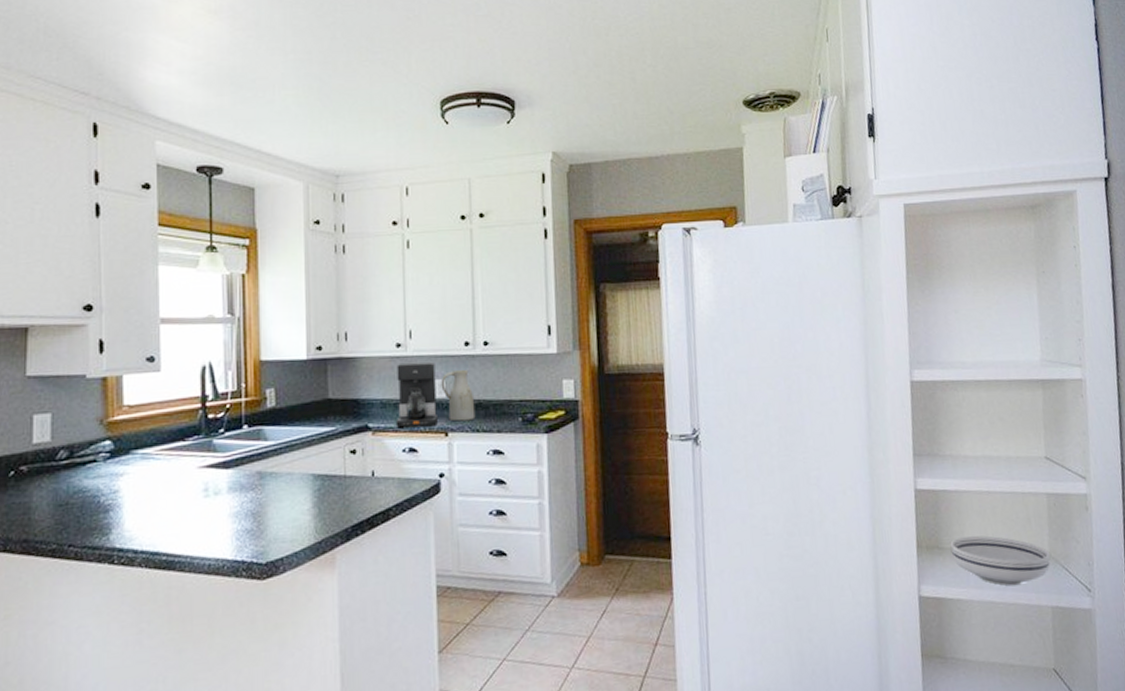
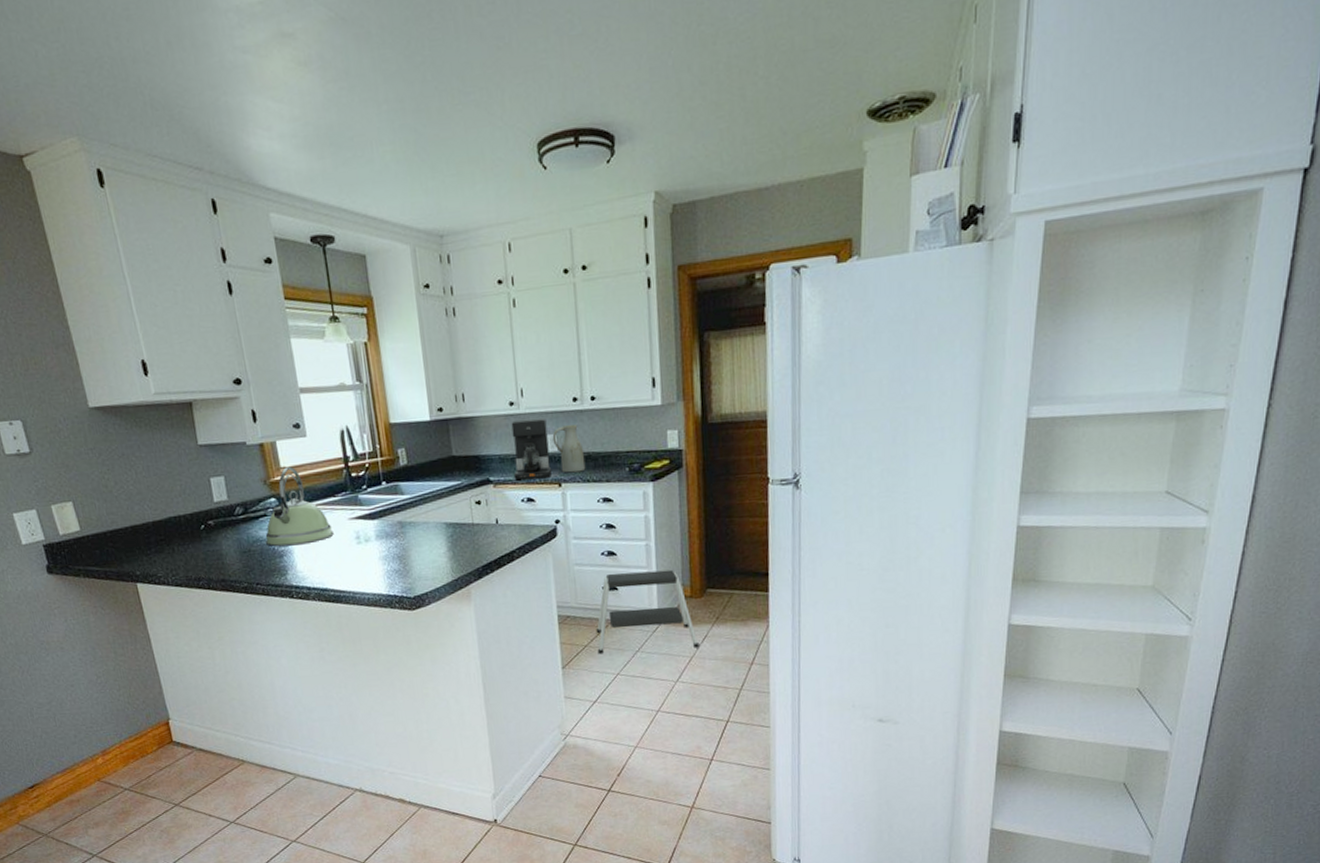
kettle: none [90,405,177,500] -> present [265,466,334,547]
step stool: none [480,532,597,635] -> present [595,569,699,655]
bowl: present [950,535,1051,586] -> none [1047,569,1154,615]

